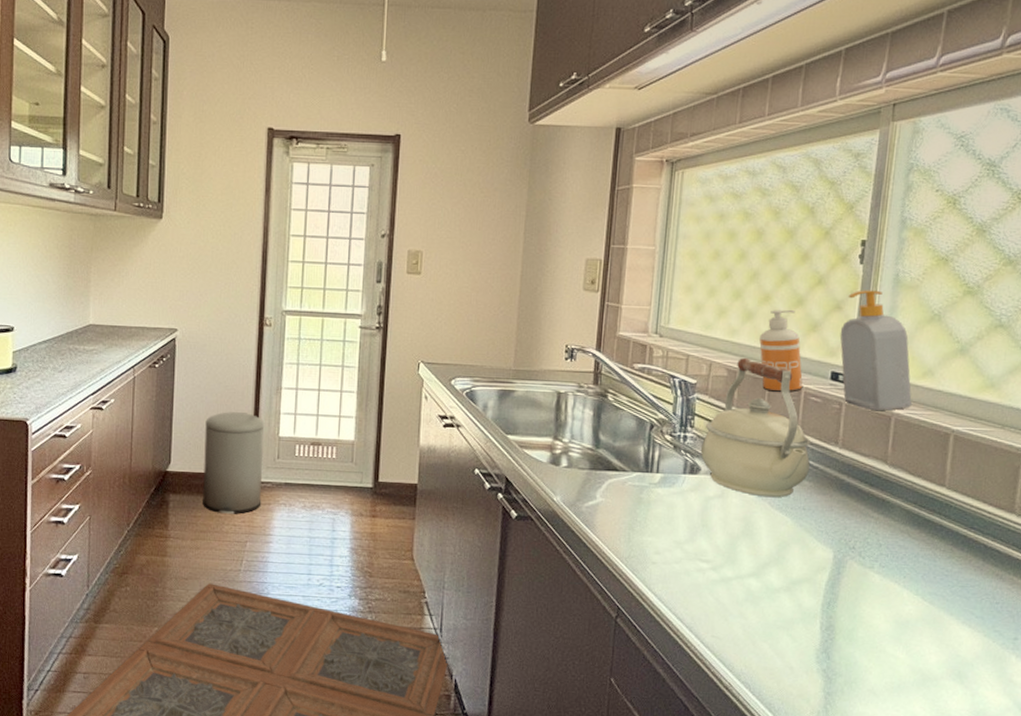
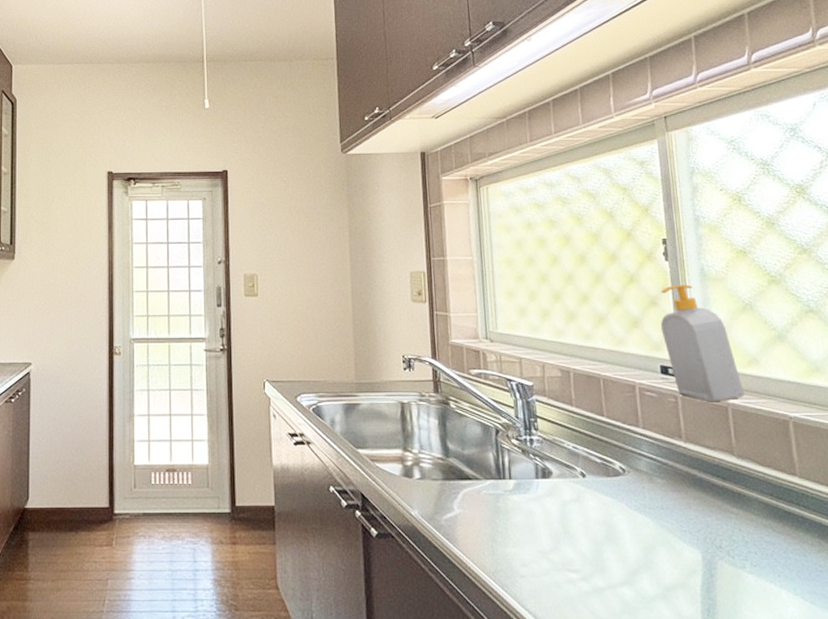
pedal bin: present [203,412,265,515] -> none [62,443,121,551]
kettle: present [701,357,811,498] -> none [549,357,660,498]
soap dispenser: present [759,309,803,393] -> none [585,308,636,390]

